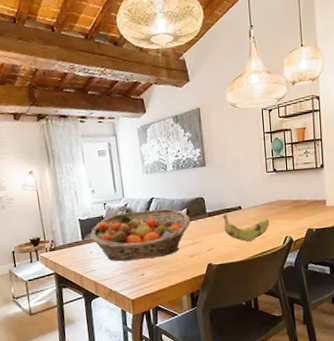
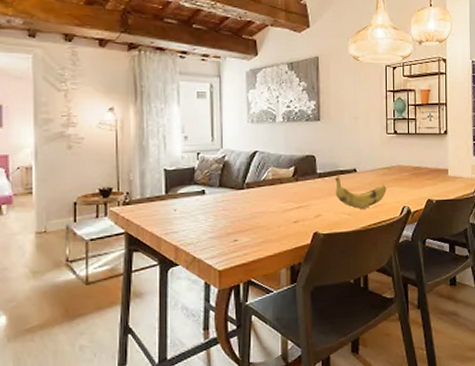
fruit basket: present [90,208,191,262] -> none [176,164,298,223]

